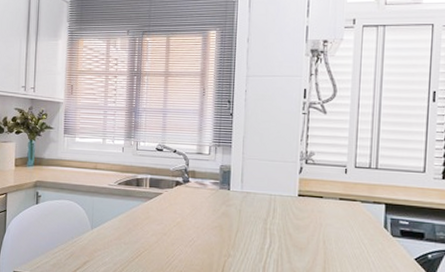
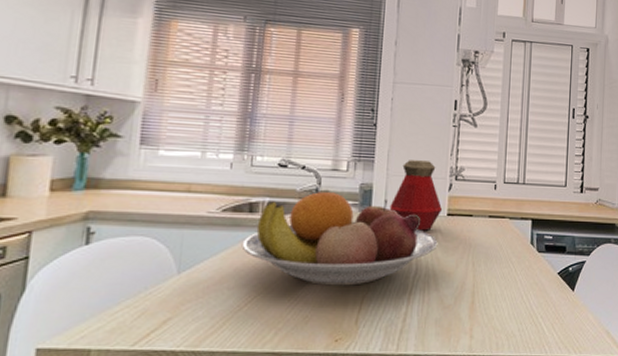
fruit bowl: none [132,171,290,251] -> present [241,192,438,286]
bottle: none [245,145,294,210] -> present [389,160,443,232]

